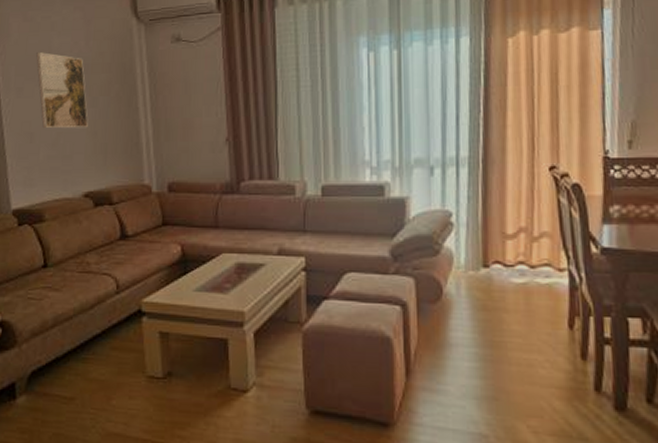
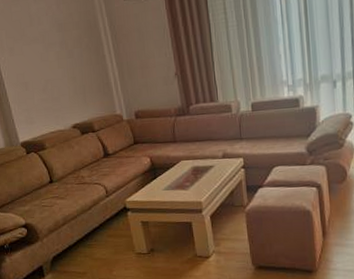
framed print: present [36,52,88,129] -> none [20,17,68,78]

